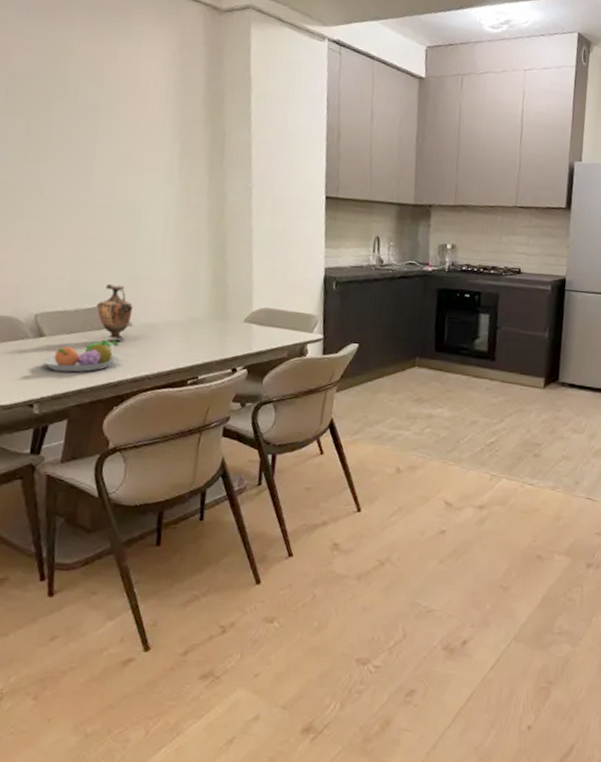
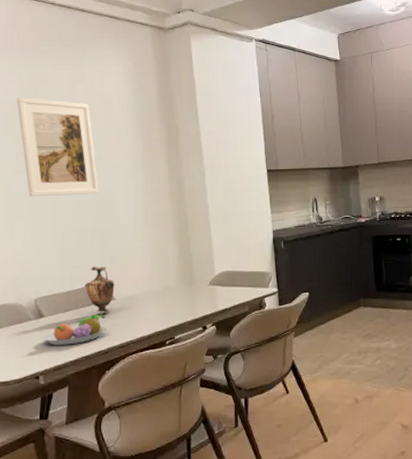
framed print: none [30,68,124,199] -> present [17,97,99,196]

